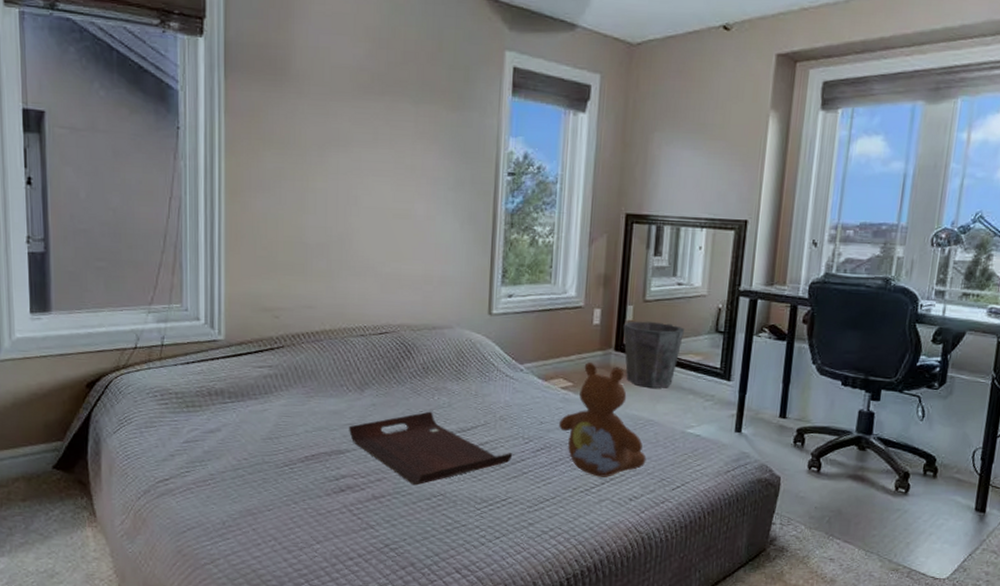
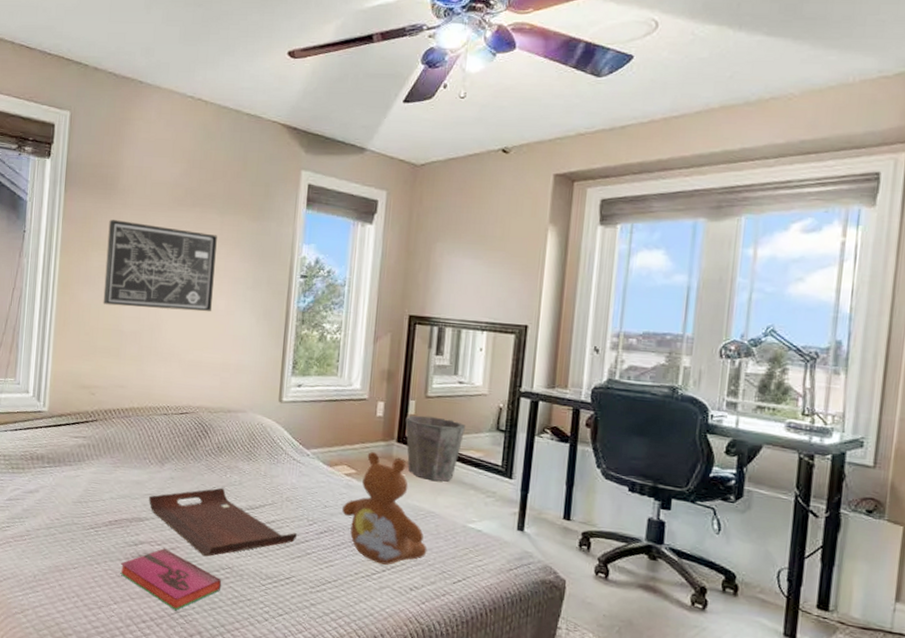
wall art: none [281,112,412,218] -> present [103,220,217,312]
hardback book: none [321,480,434,544] -> present [120,547,222,610]

